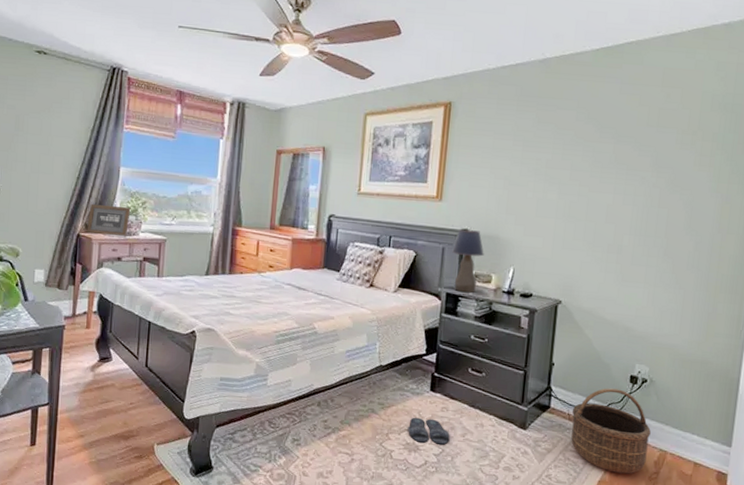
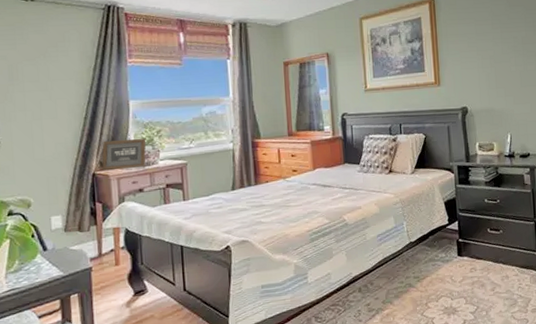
slippers: present [407,417,450,445] -> none [443,280,482,305]
table lamp: present [452,229,484,294] -> none [456,106,484,163]

